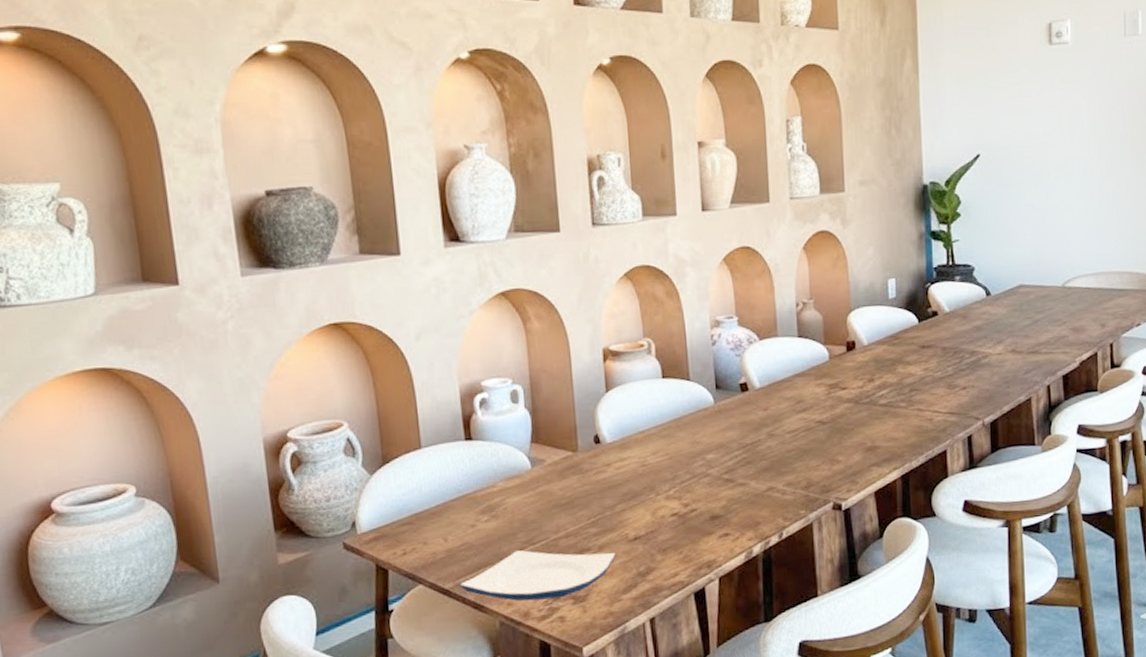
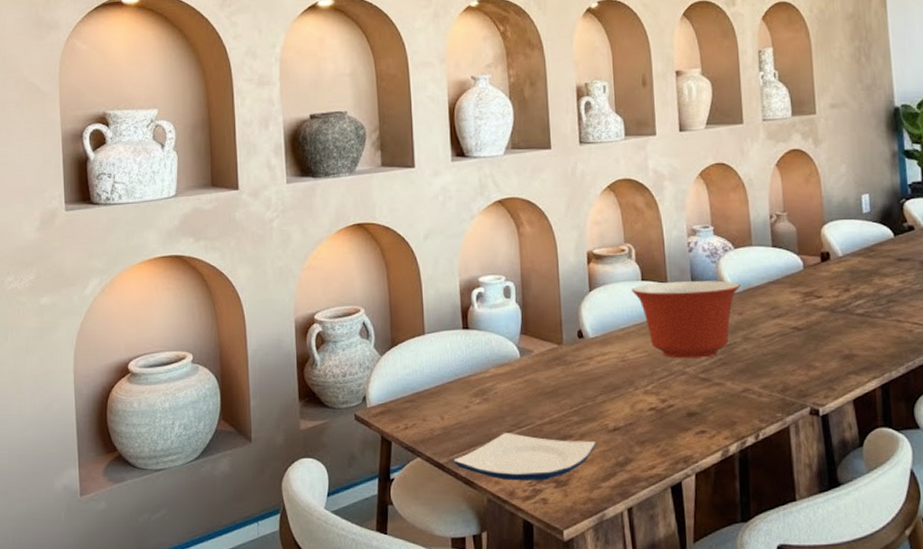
mixing bowl: none [652,375,766,460] -> present [632,280,741,359]

